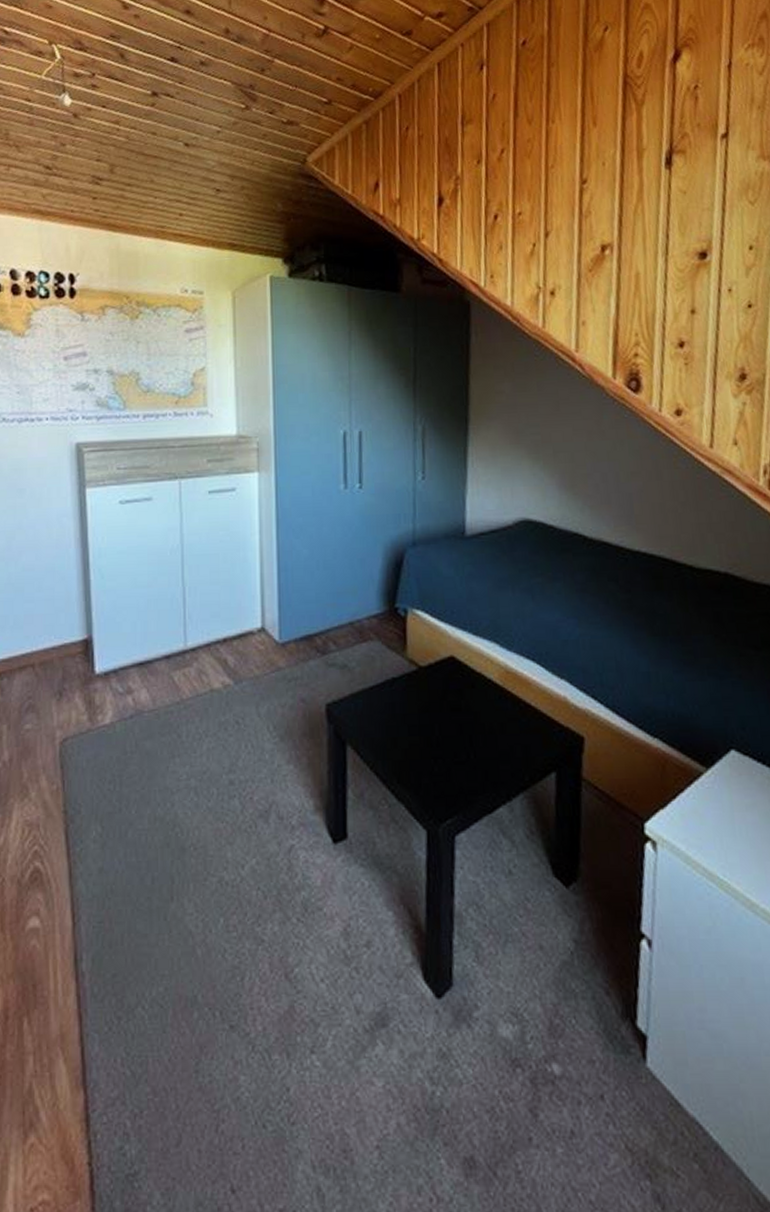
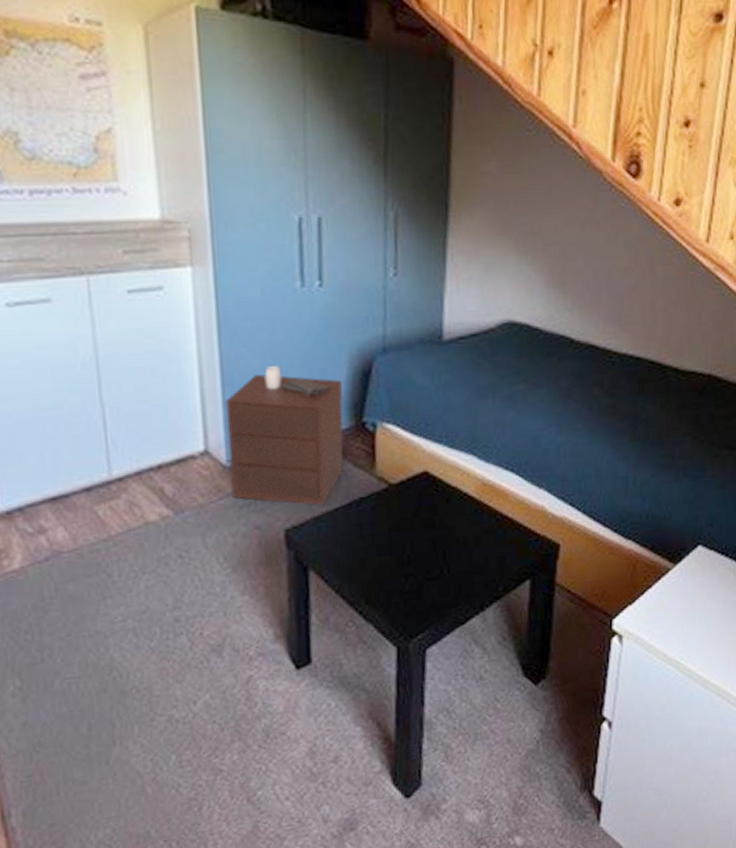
nightstand: none [280,556,379,683] -> present [226,366,344,506]

